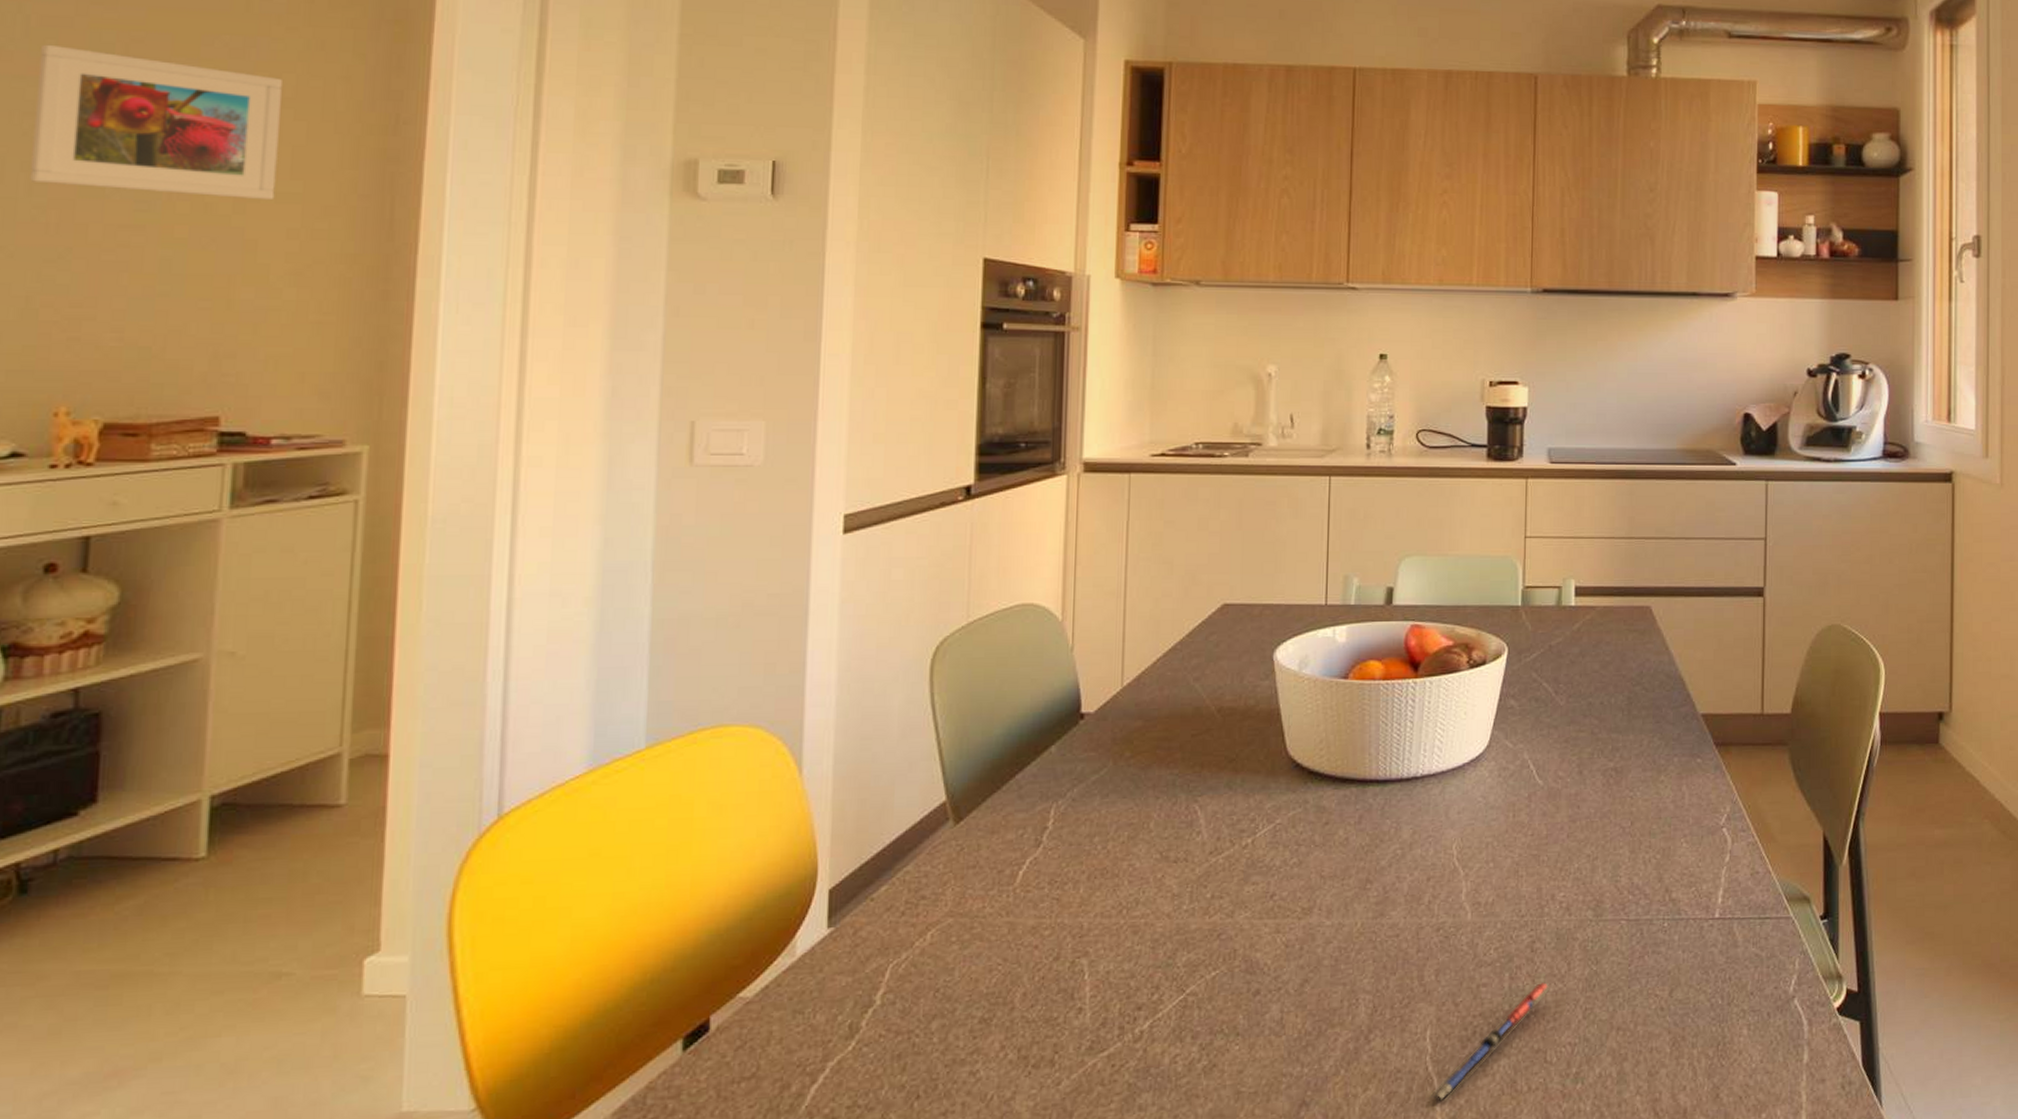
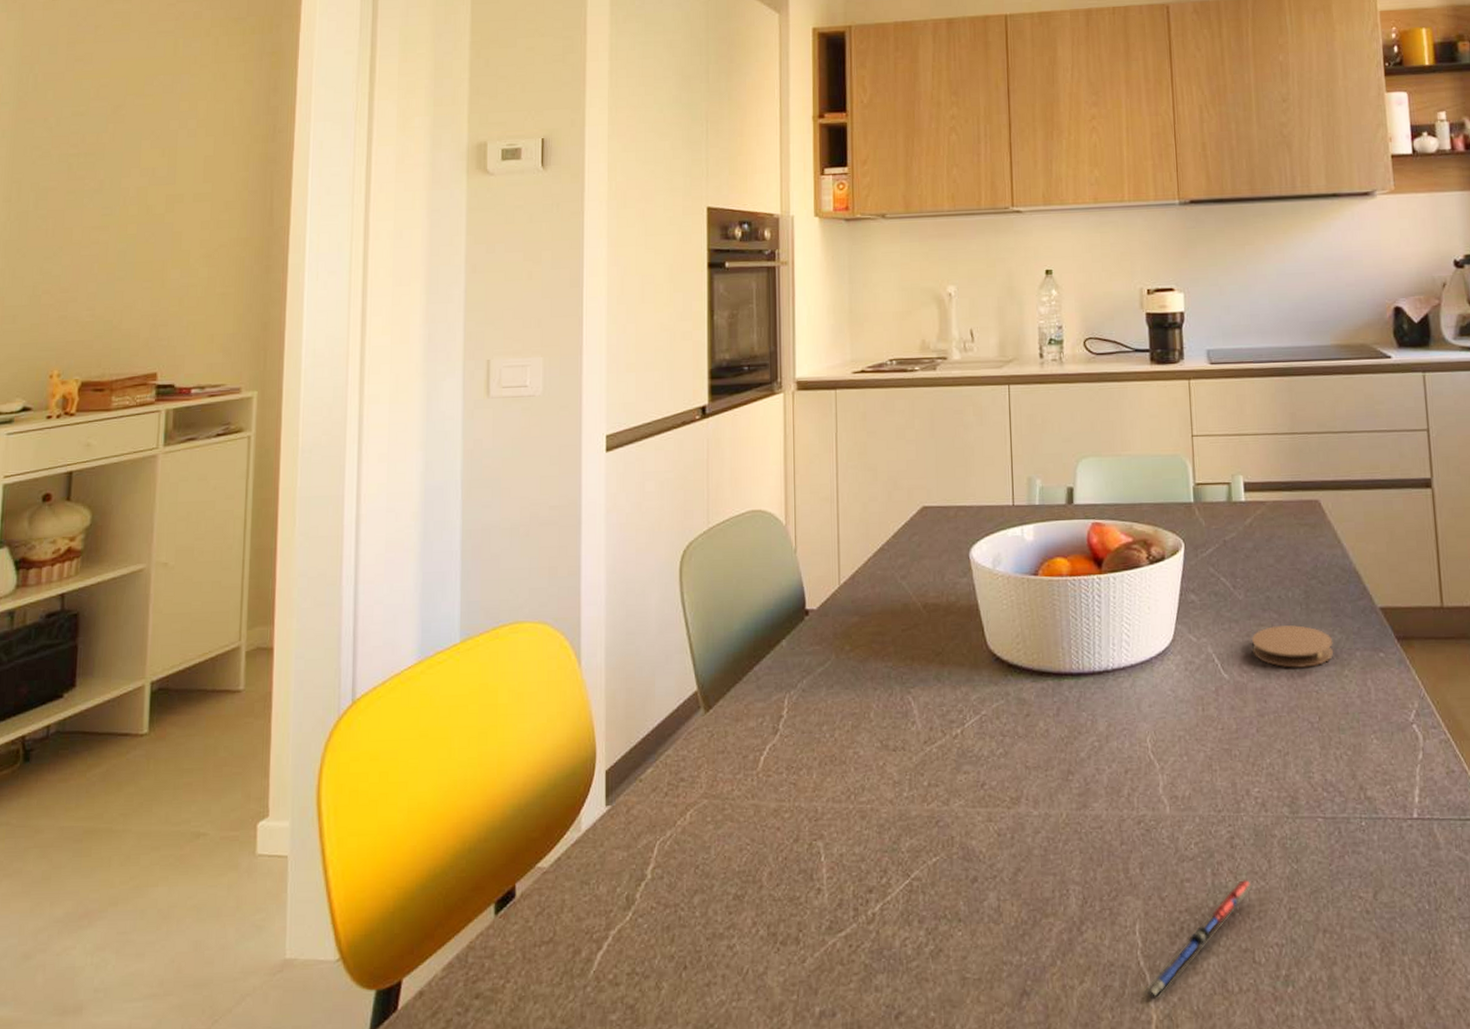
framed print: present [30,44,284,201] -> none [36,94,199,201]
coaster: none [1569,731,1652,774] -> present [1251,625,1334,668]

